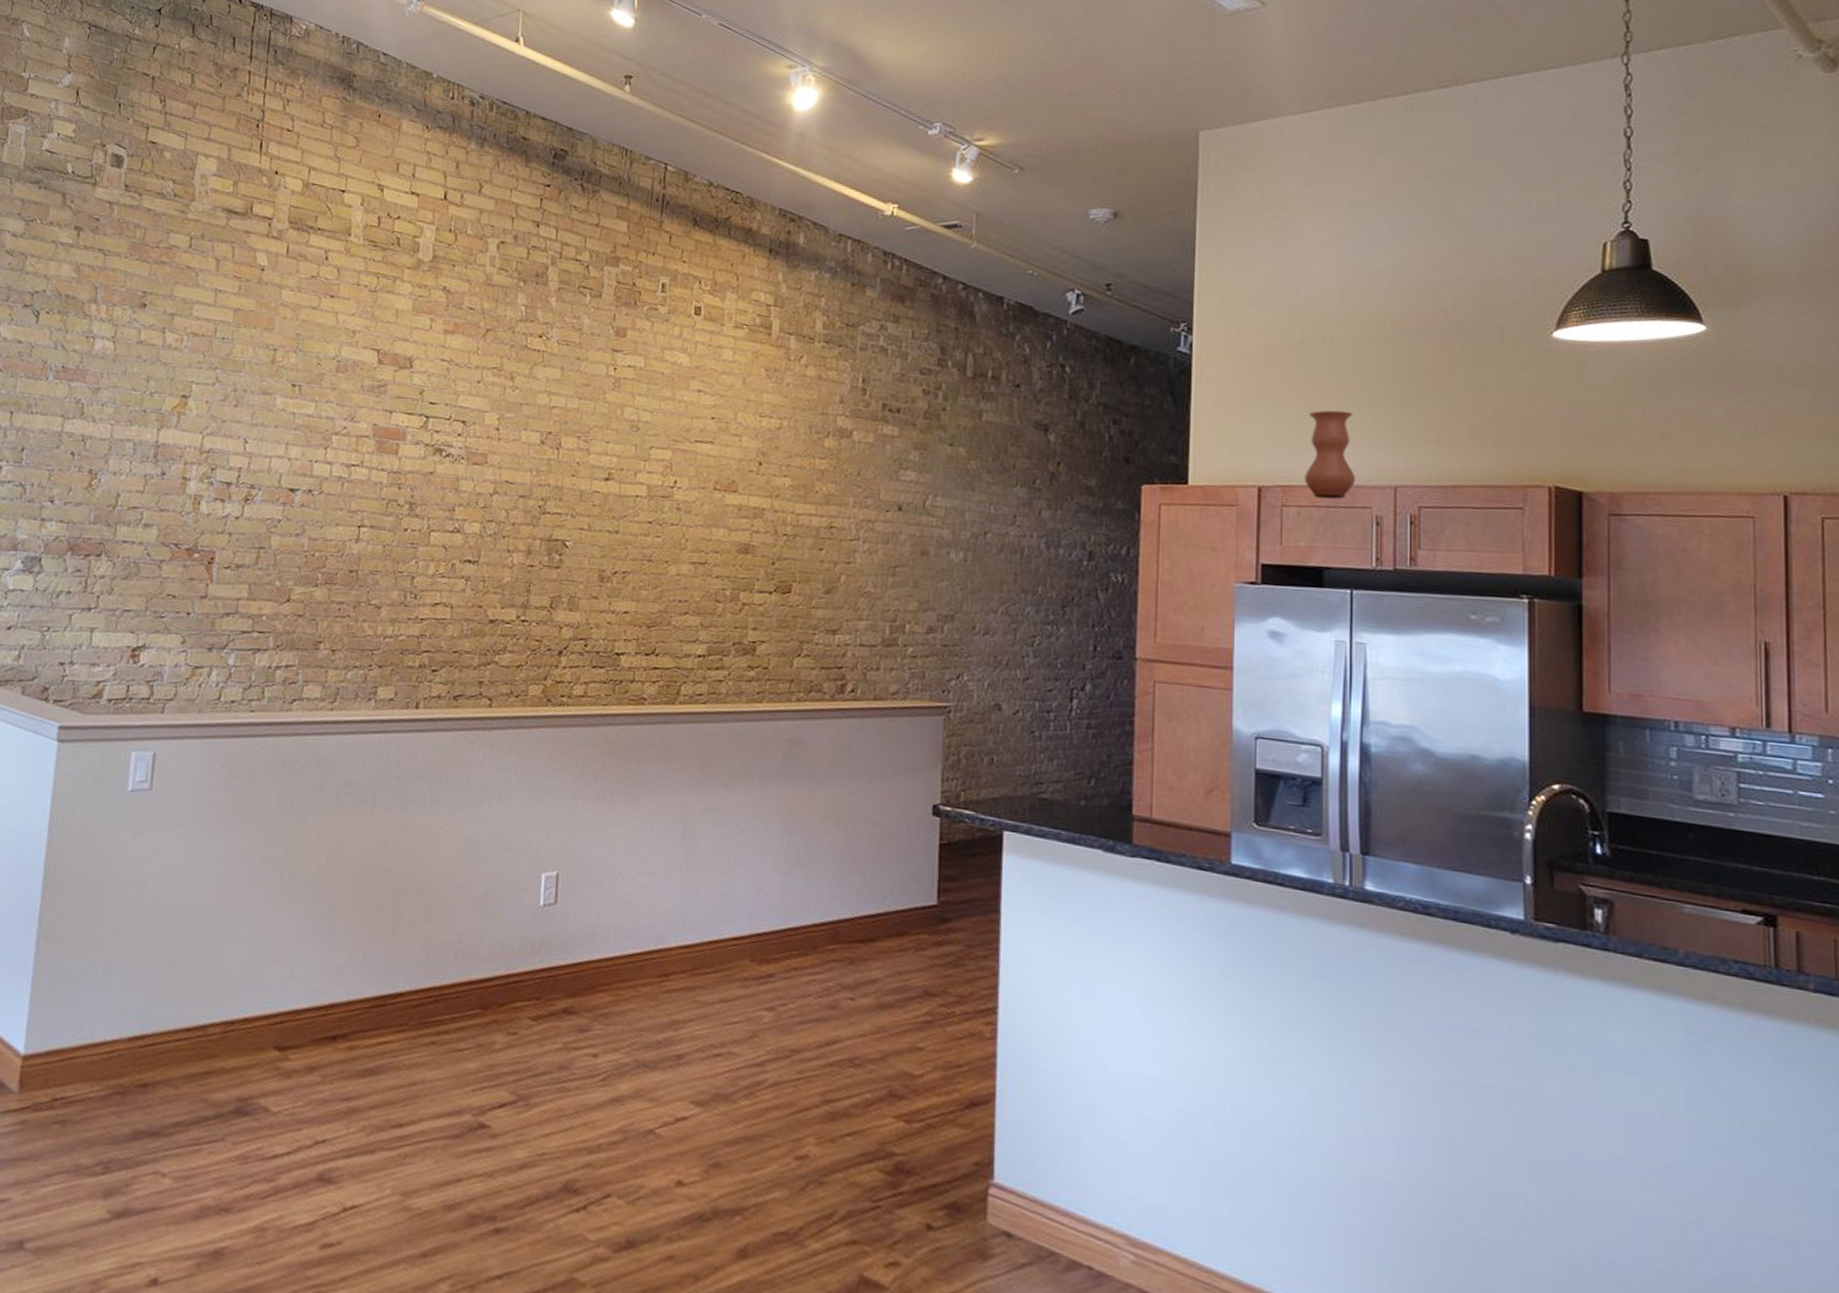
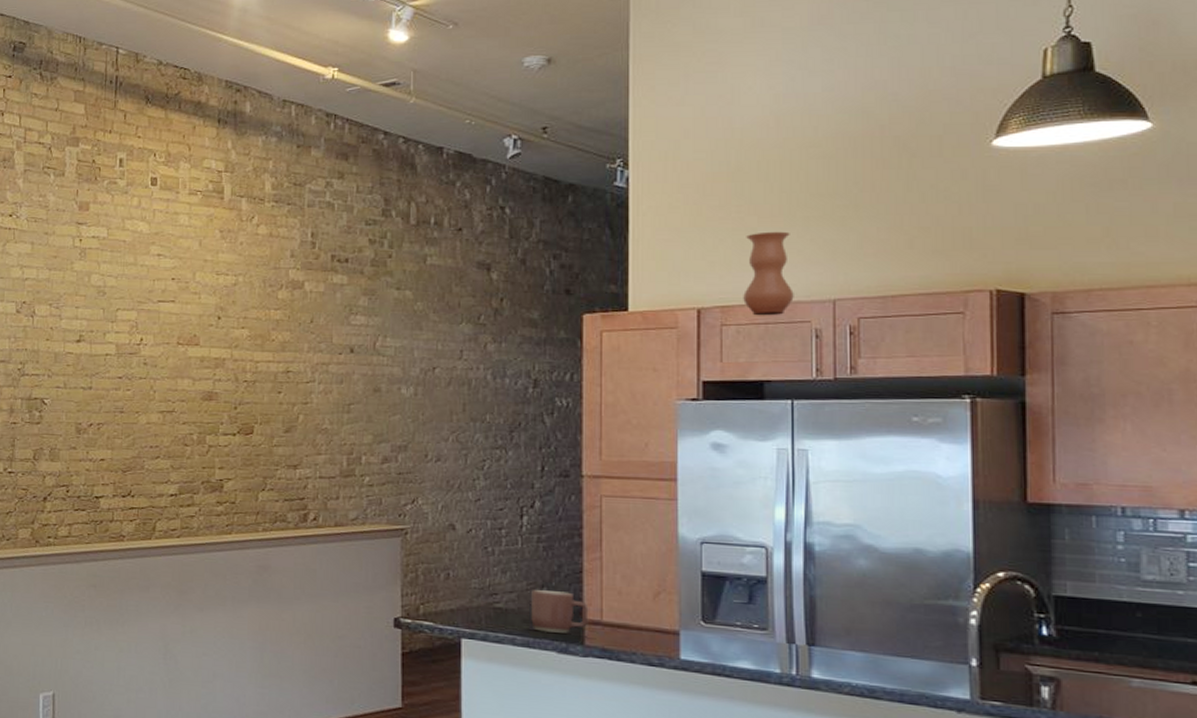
mug: none [1077,780,1138,830] -> present [531,590,589,633]

